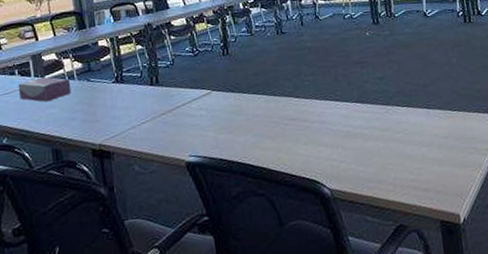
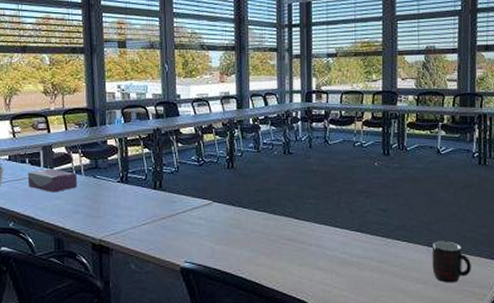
mug: none [431,100,471,143] -> present [432,241,471,283]

